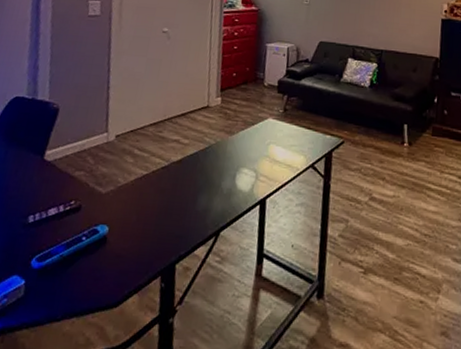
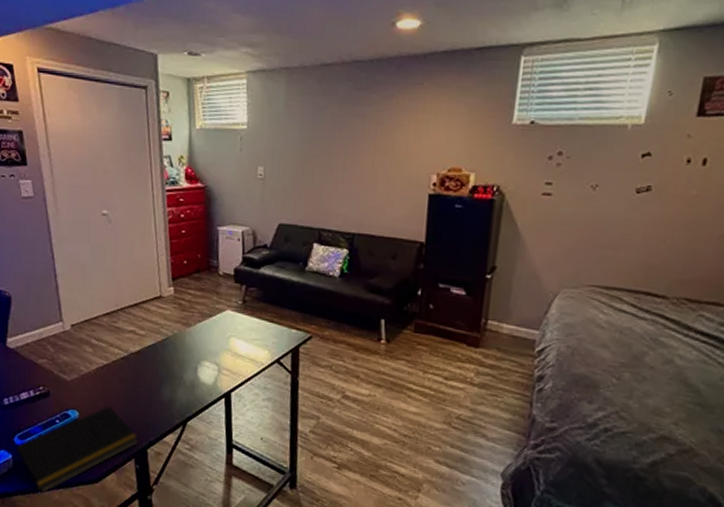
notepad: none [27,218,169,325] -> present [15,405,139,493]

